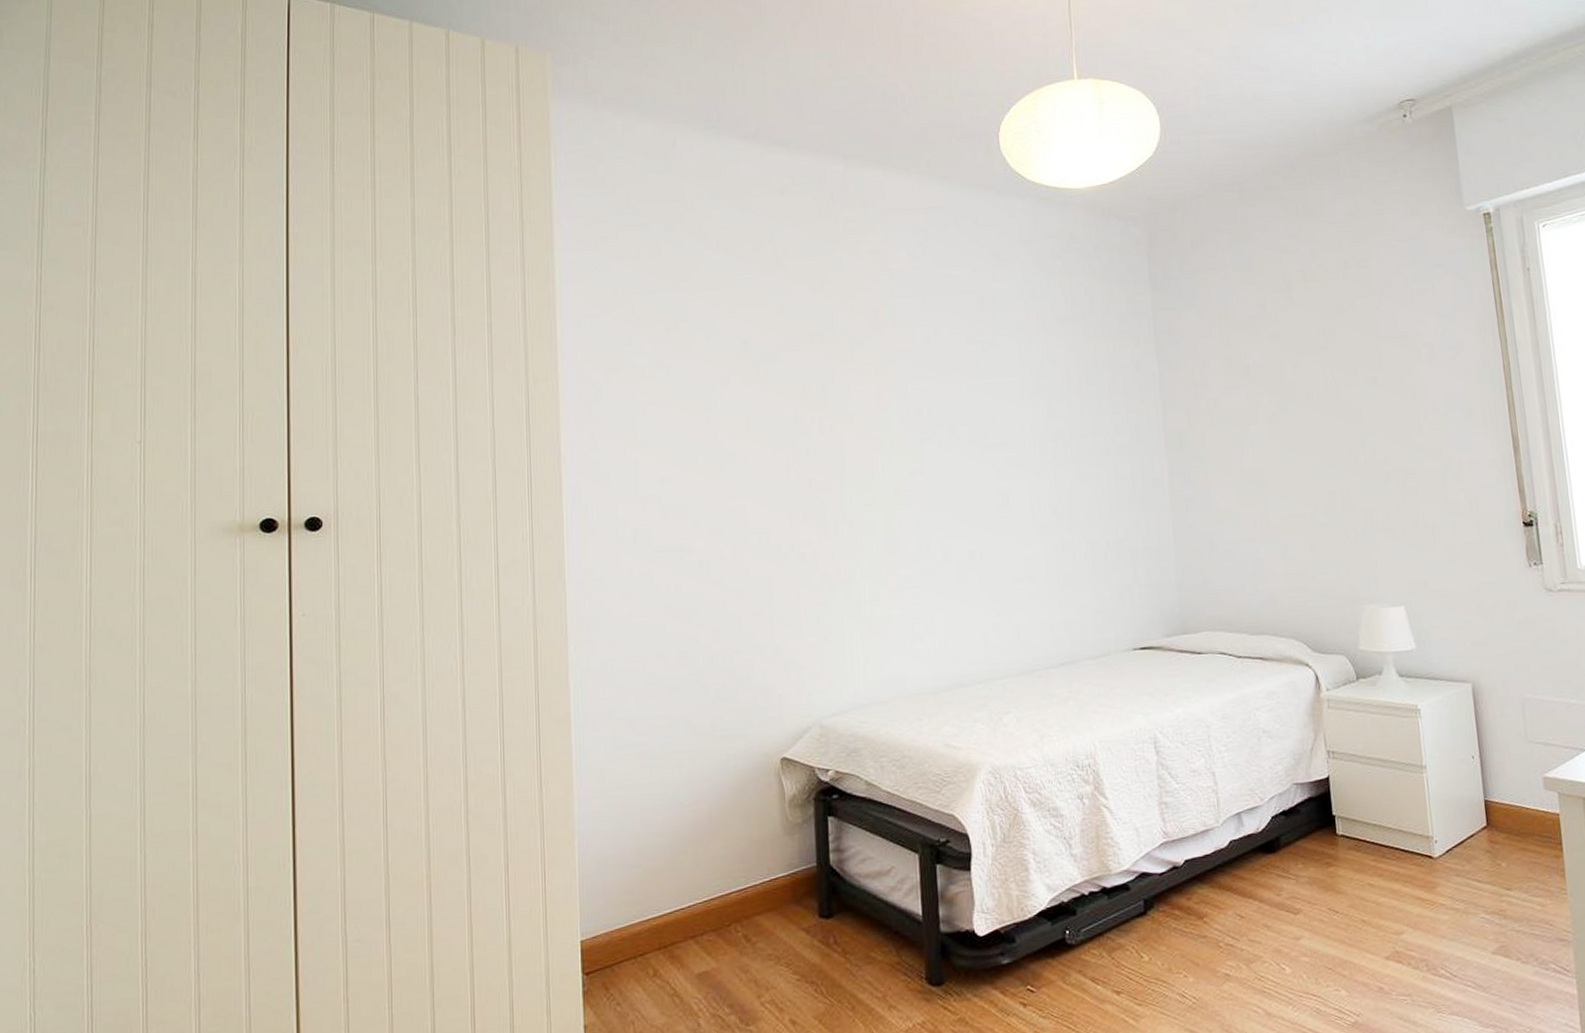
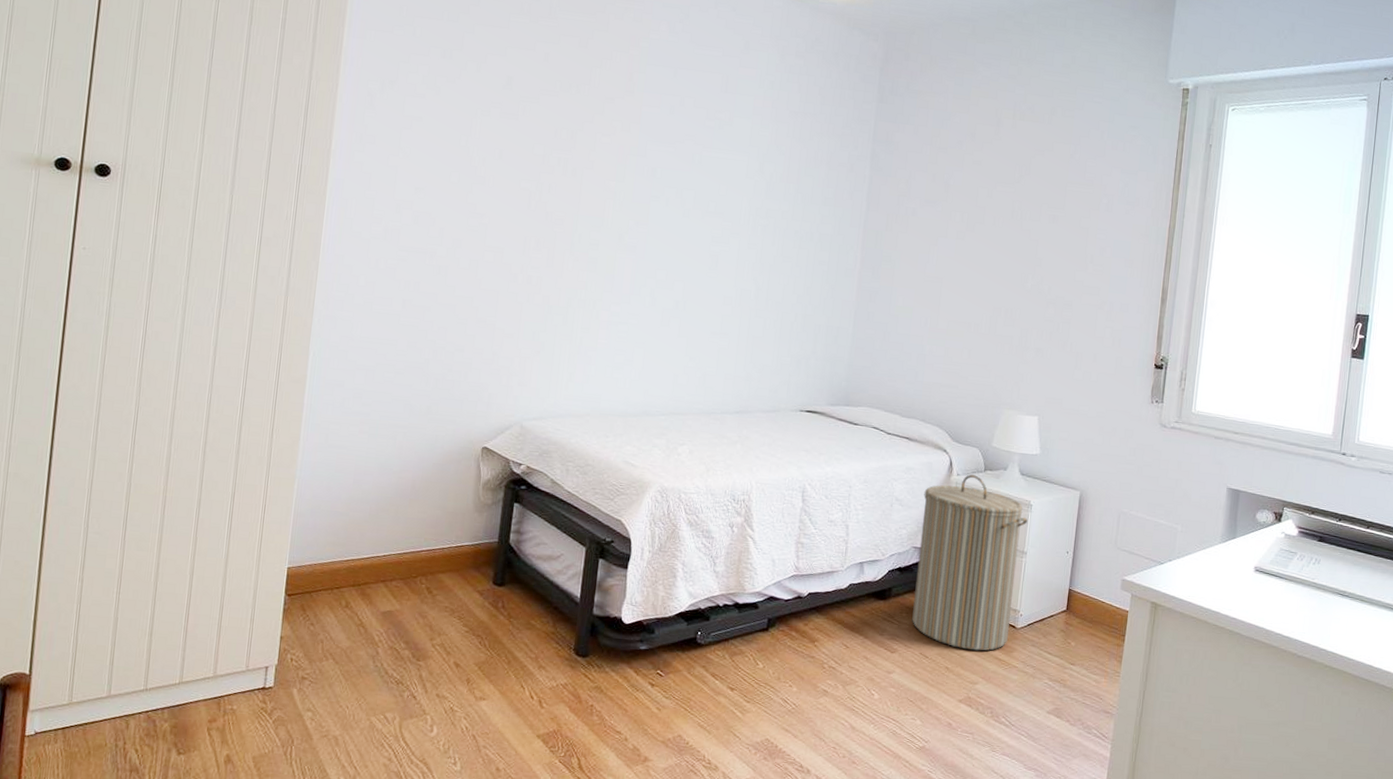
laundry hamper: none [1293,686,1427,895] -> present [912,474,1028,651]

